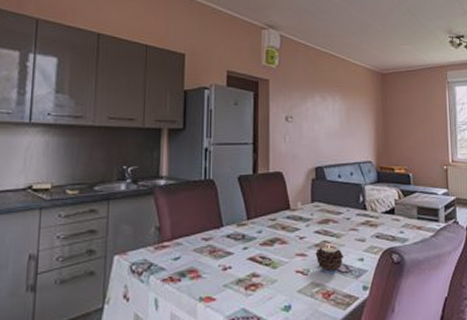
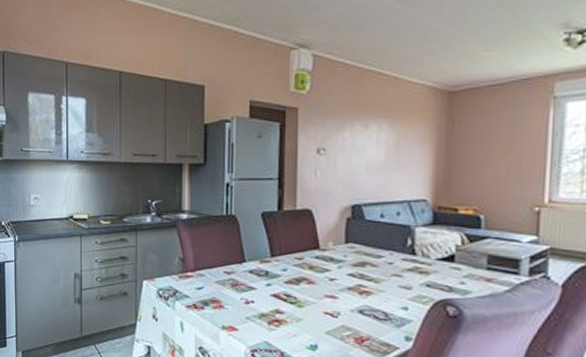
candle: present [315,245,344,273] -> none [348,289,384,320]

